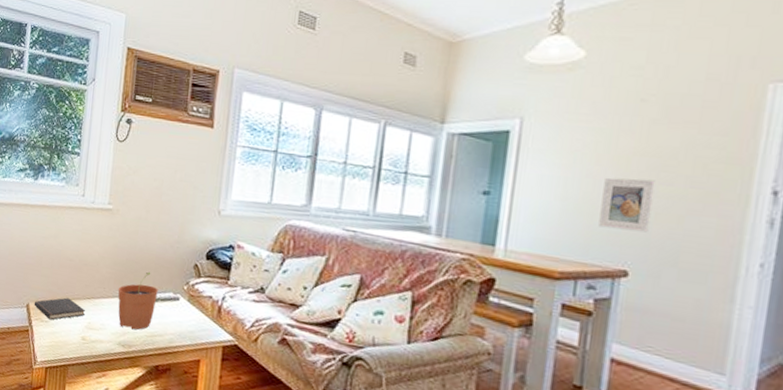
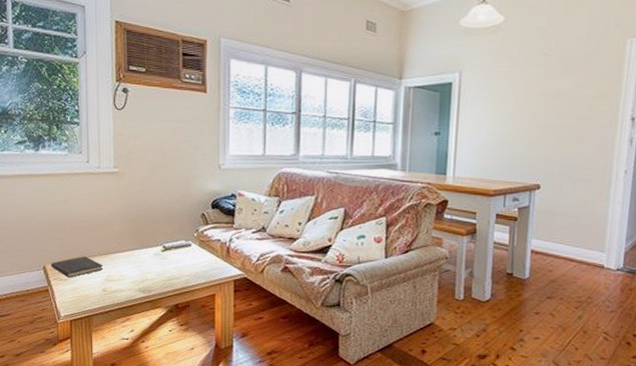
plant pot: present [118,272,158,330] -> none [132,224,170,277]
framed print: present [598,177,656,233] -> none [519,115,556,155]

